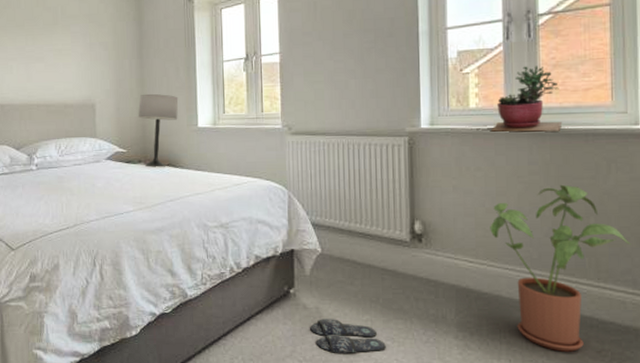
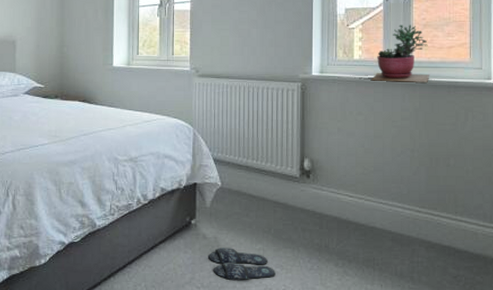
table lamp: present [138,93,179,168] -> none [56,33,96,103]
house plant: present [490,184,631,352] -> none [368,129,483,277]

